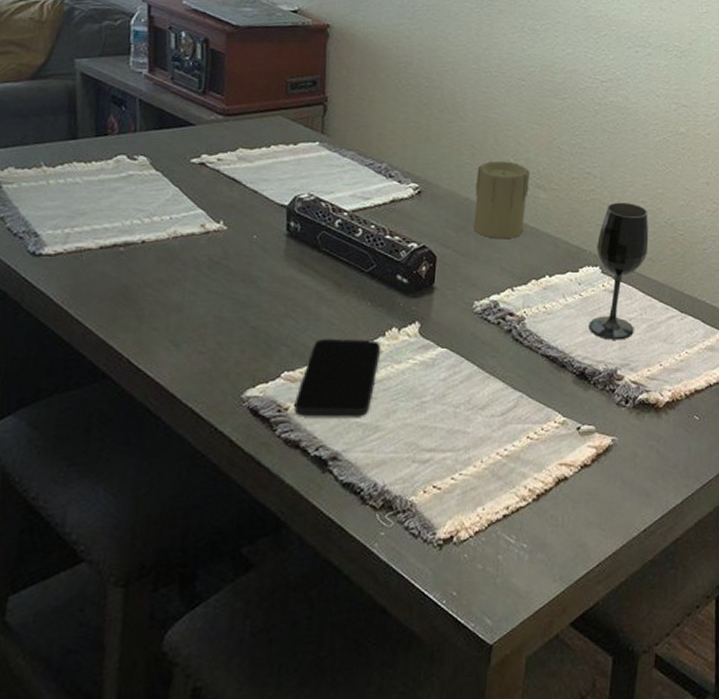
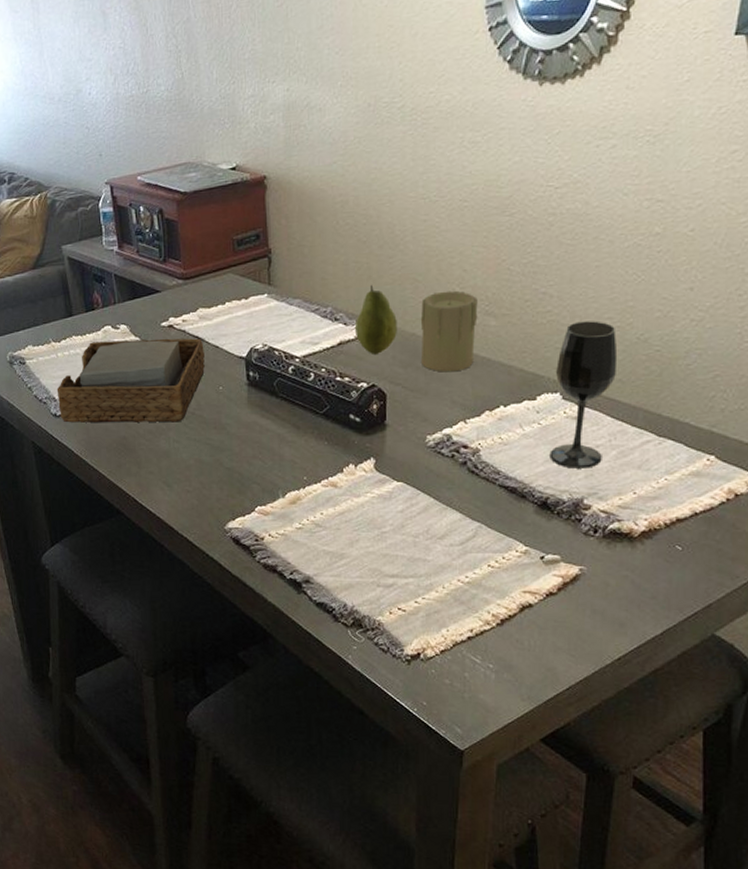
napkin holder: none [40,171,240,272] -> present [56,338,205,423]
smartphone: present [294,338,380,417] -> none [269,475,340,546]
fruit: none [408,145,452,217] -> present [354,284,397,356]

